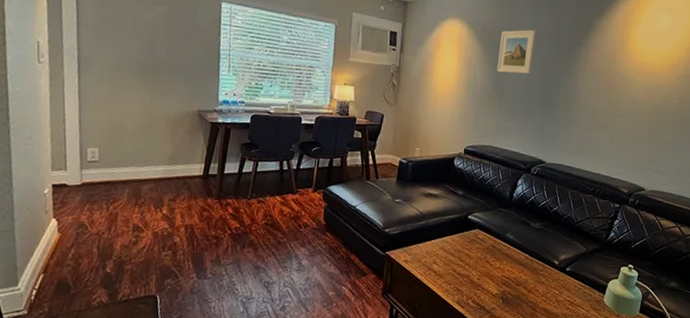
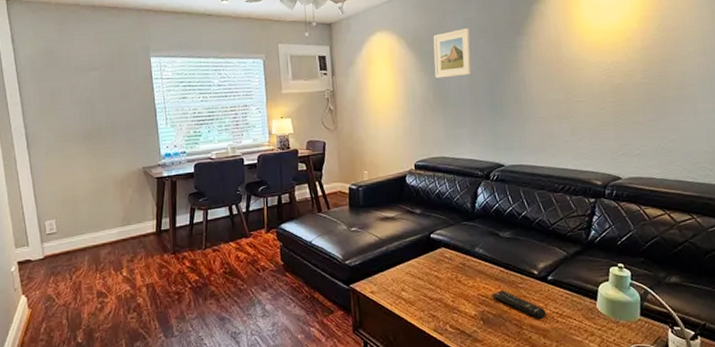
remote control: none [514,275,560,304] -> present [491,290,547,319]

